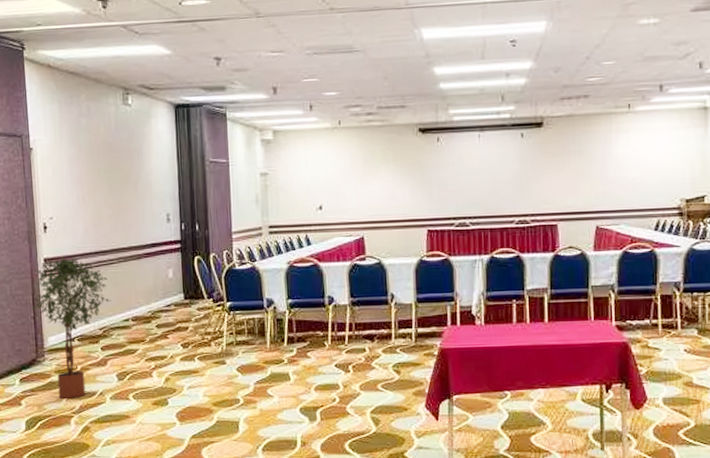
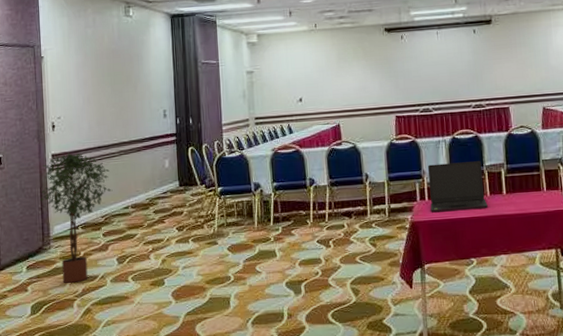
laptop: none [461,284,527,340] -> present [427,161,488,213]

